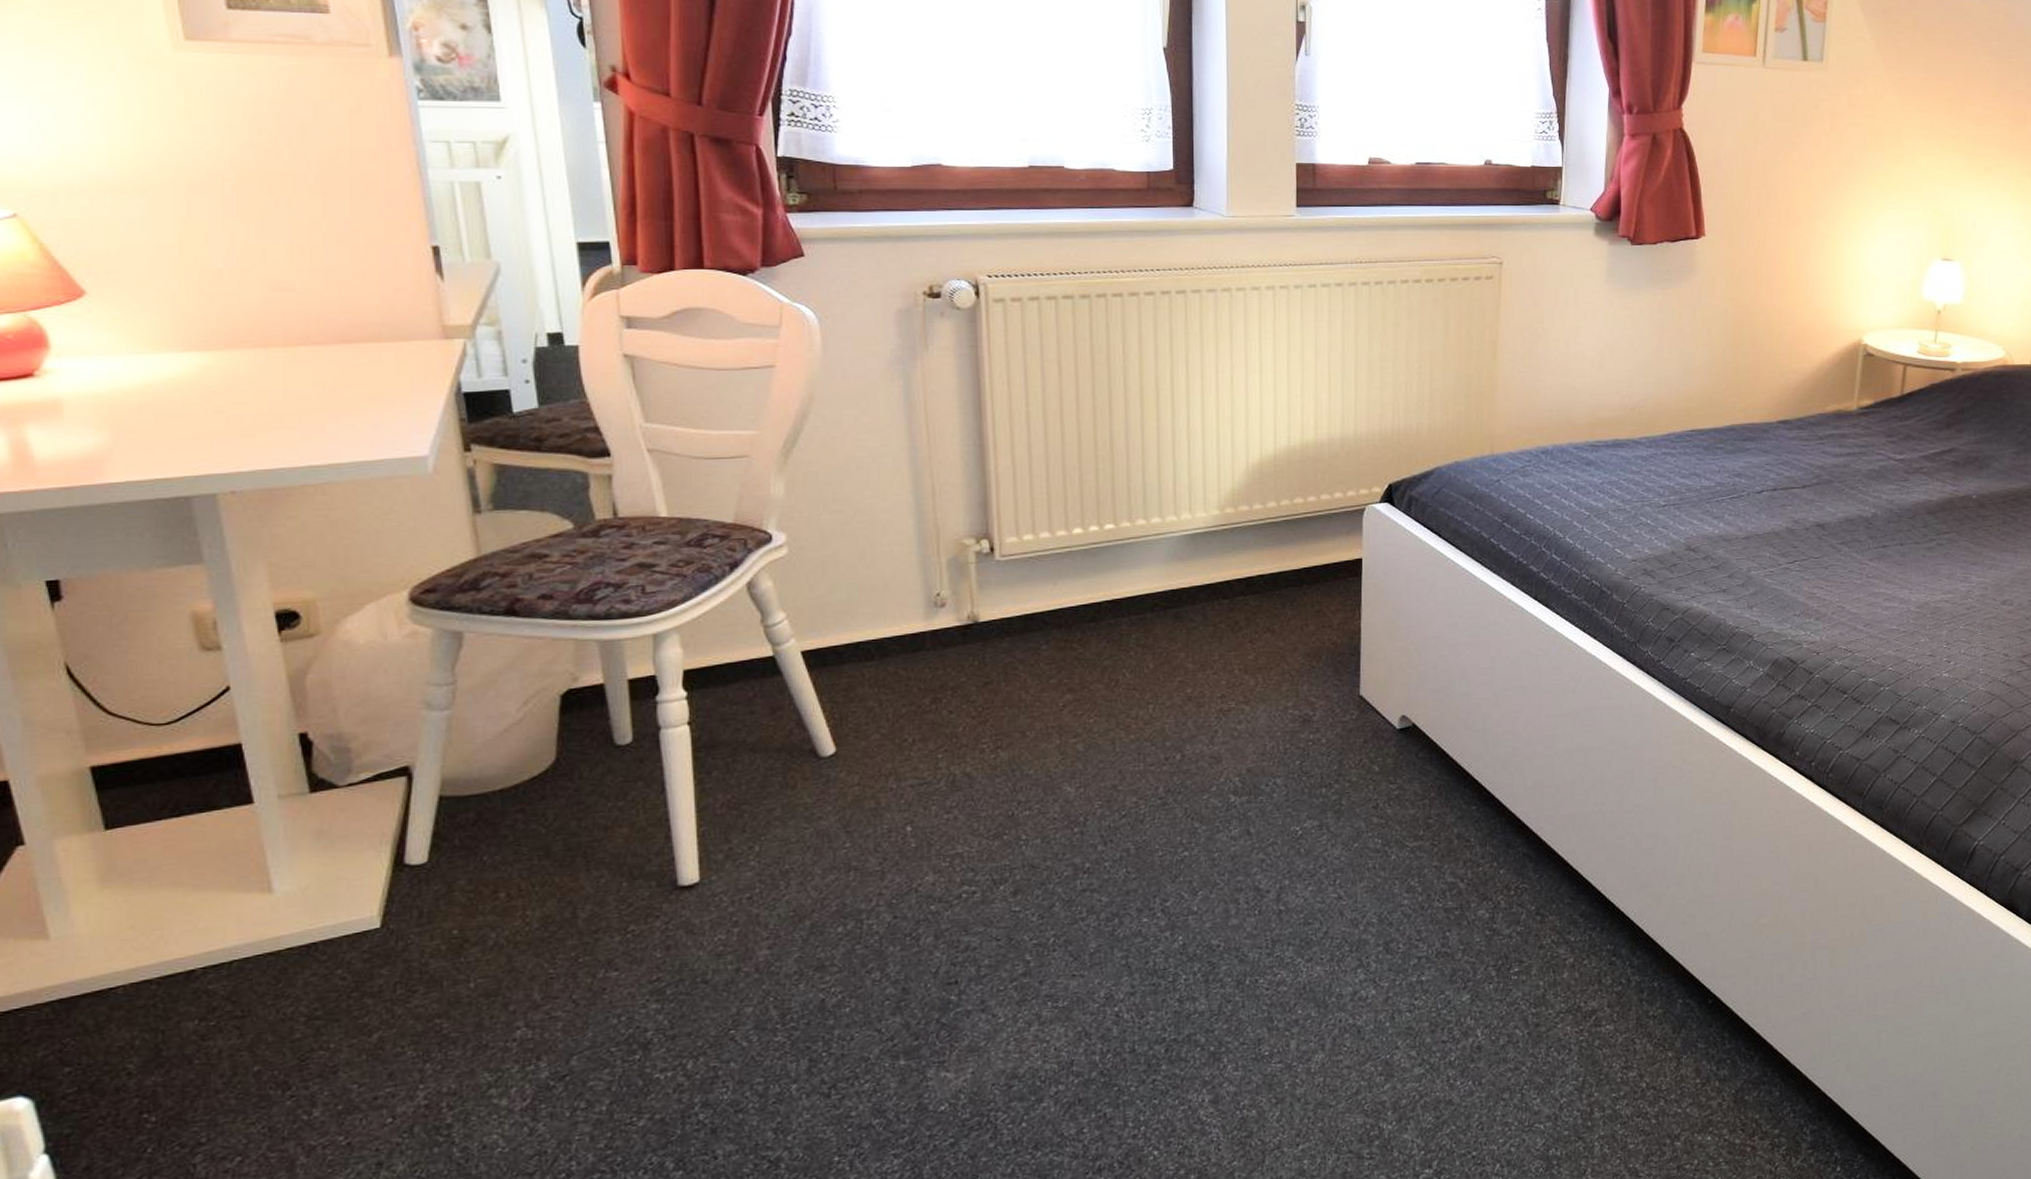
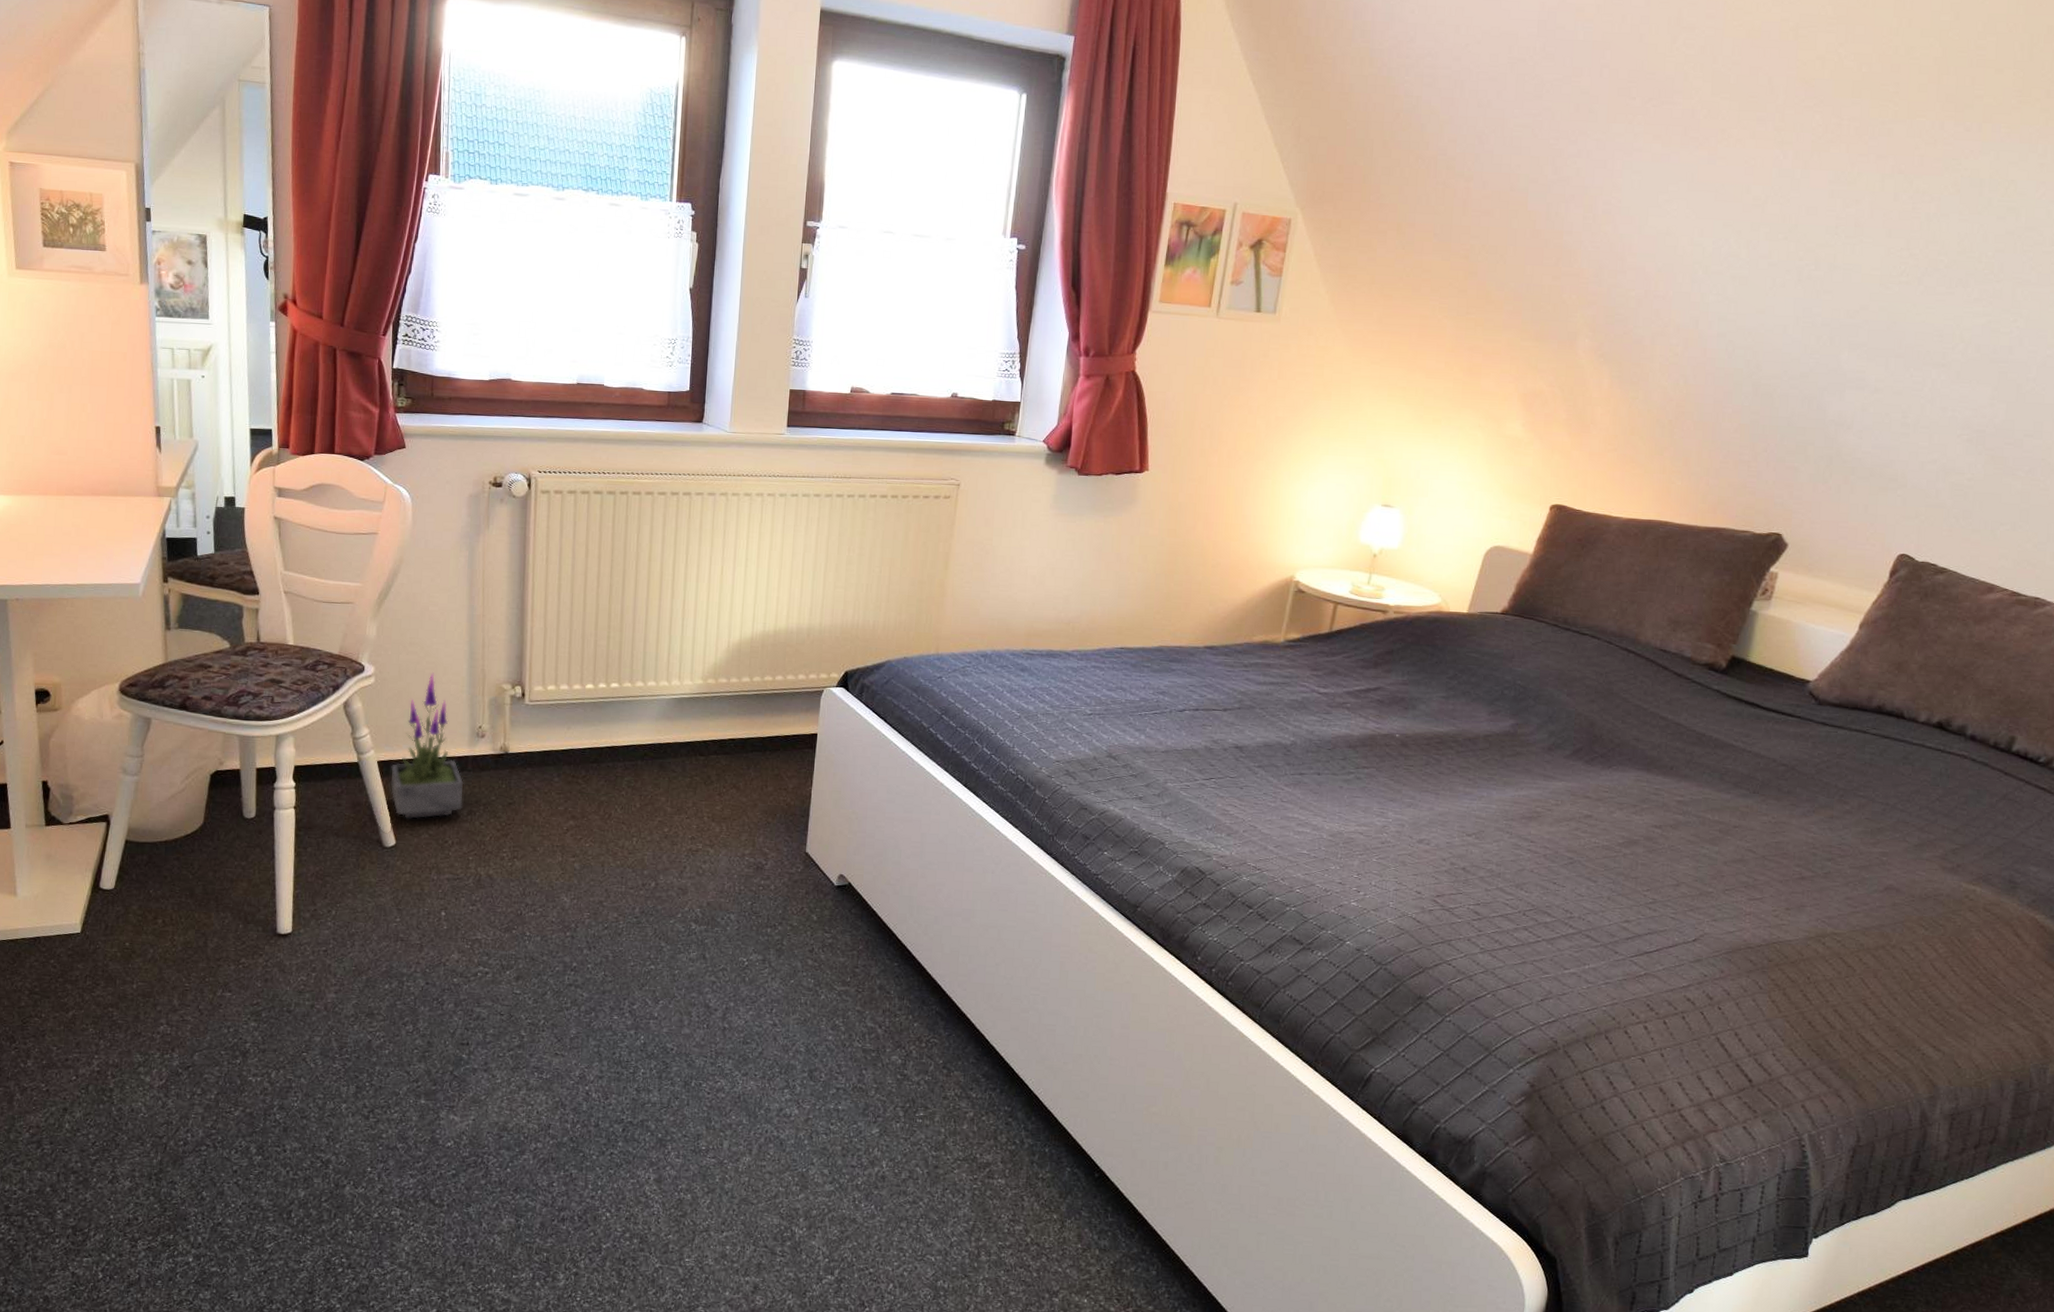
potted plant: none [821,533,923,720] -> present [390,672,464,820]

